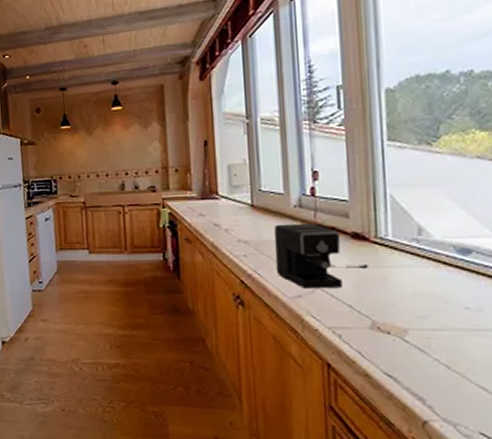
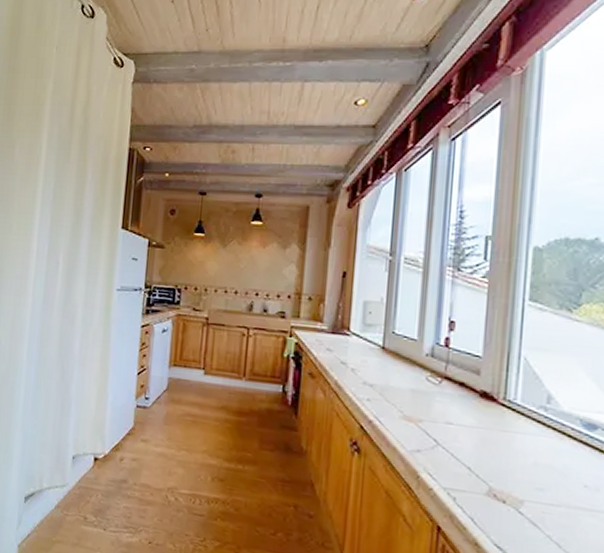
coffee maker: present [273,223,368,289] -> none [398,371,493,447]

